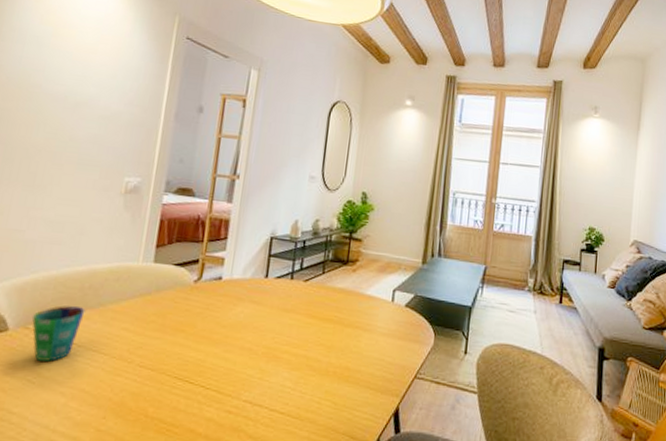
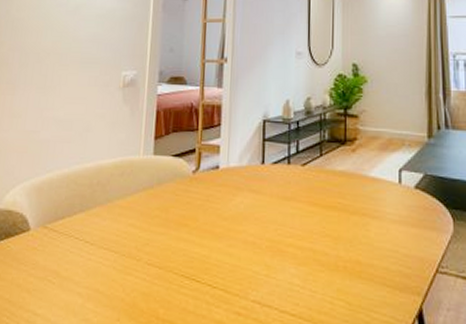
cup: present [32,306,86,362] -> none [49,203,95,261]

